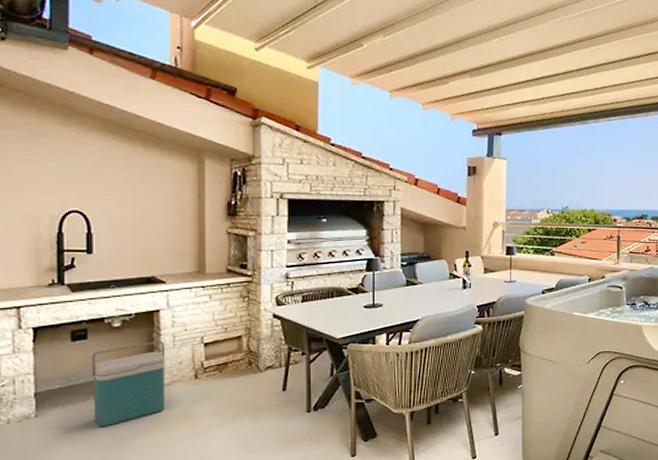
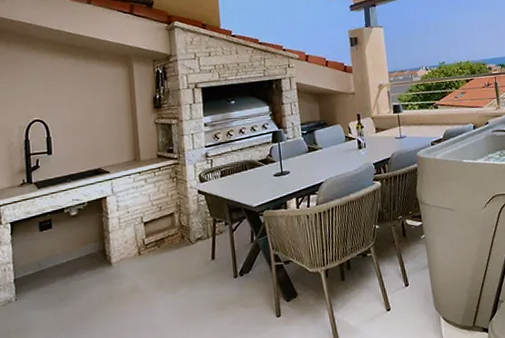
cooler: present [91,340,166,427] -> none [56,223,117,306]

